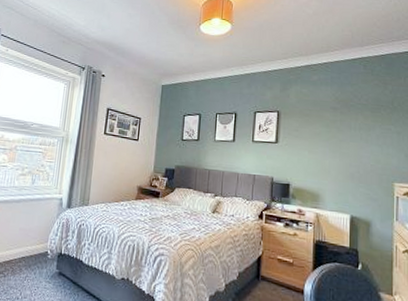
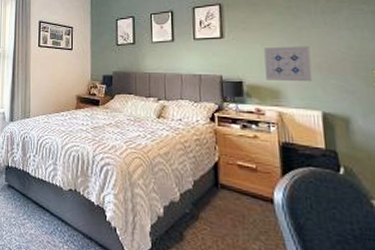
wall art: none [309,155,347,189] -> present [264,46,313,82]

